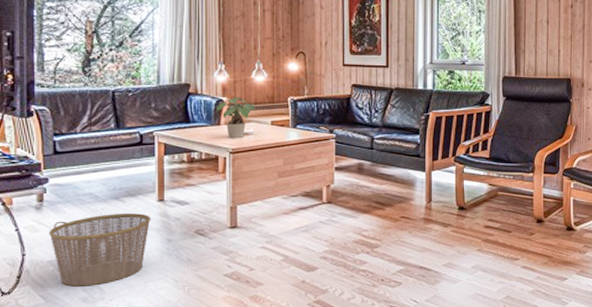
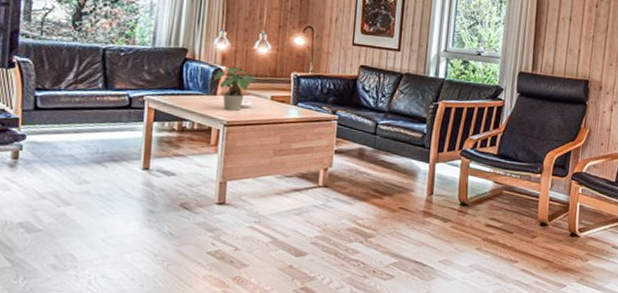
basket: present [48,213,151,287] -> none [21,178,134,253]

